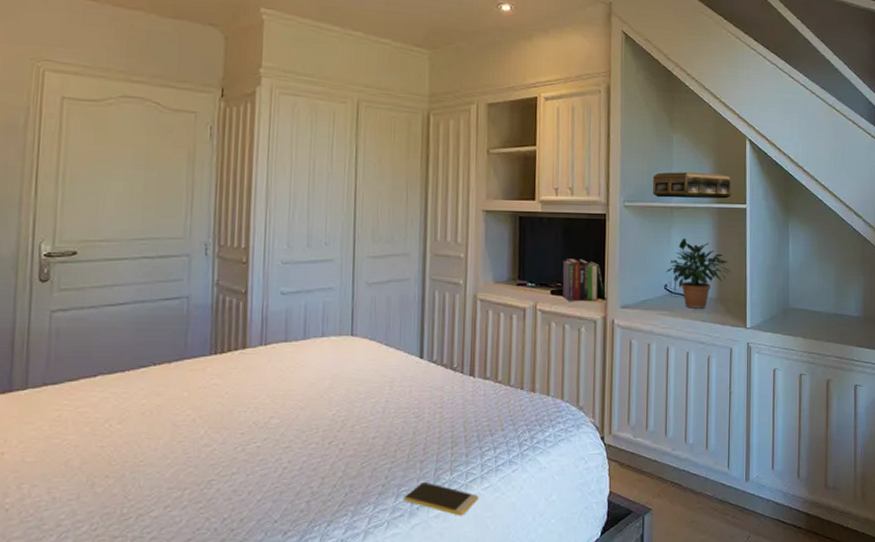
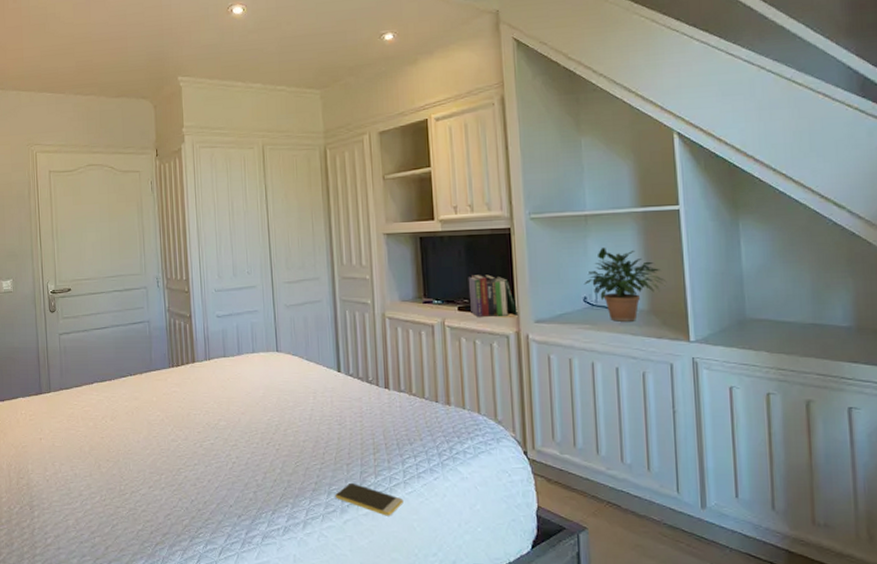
decorative box: present [653,172,732,199] -> none [561,174,659,207]

